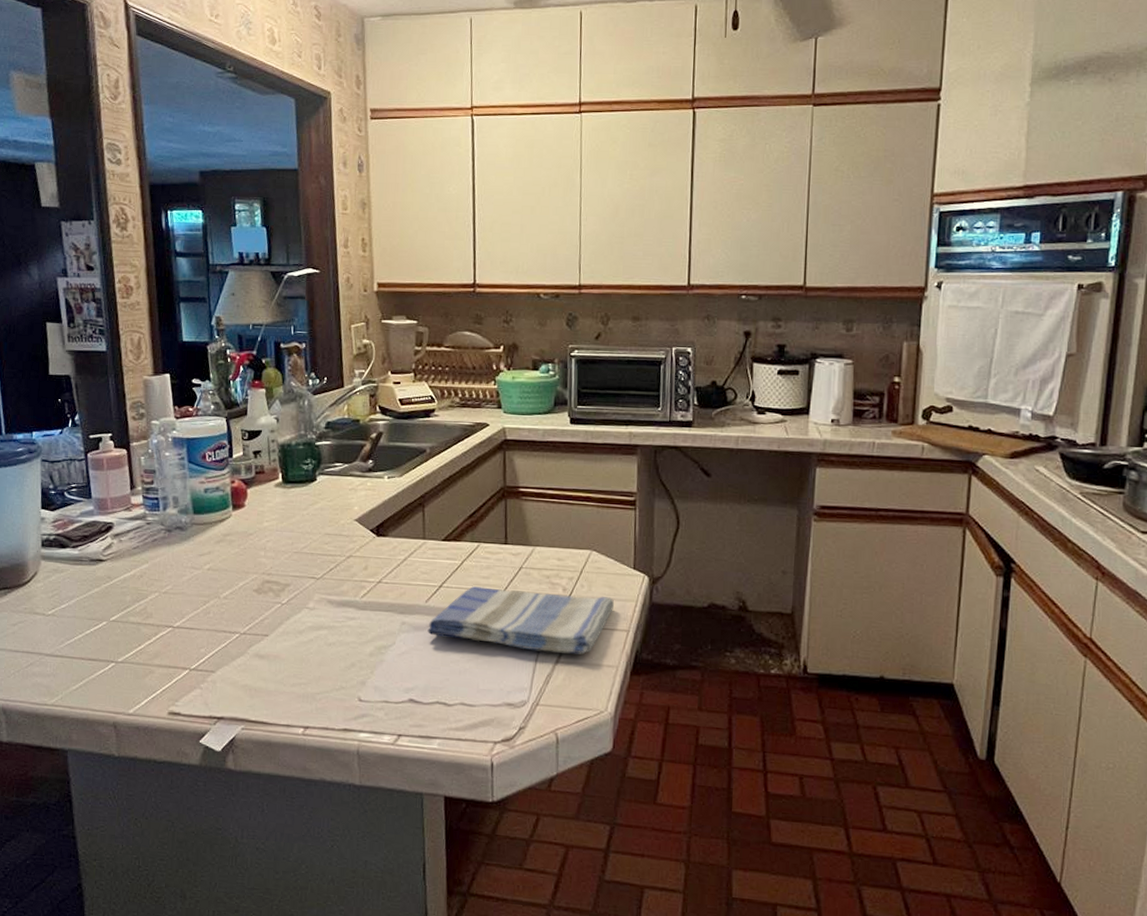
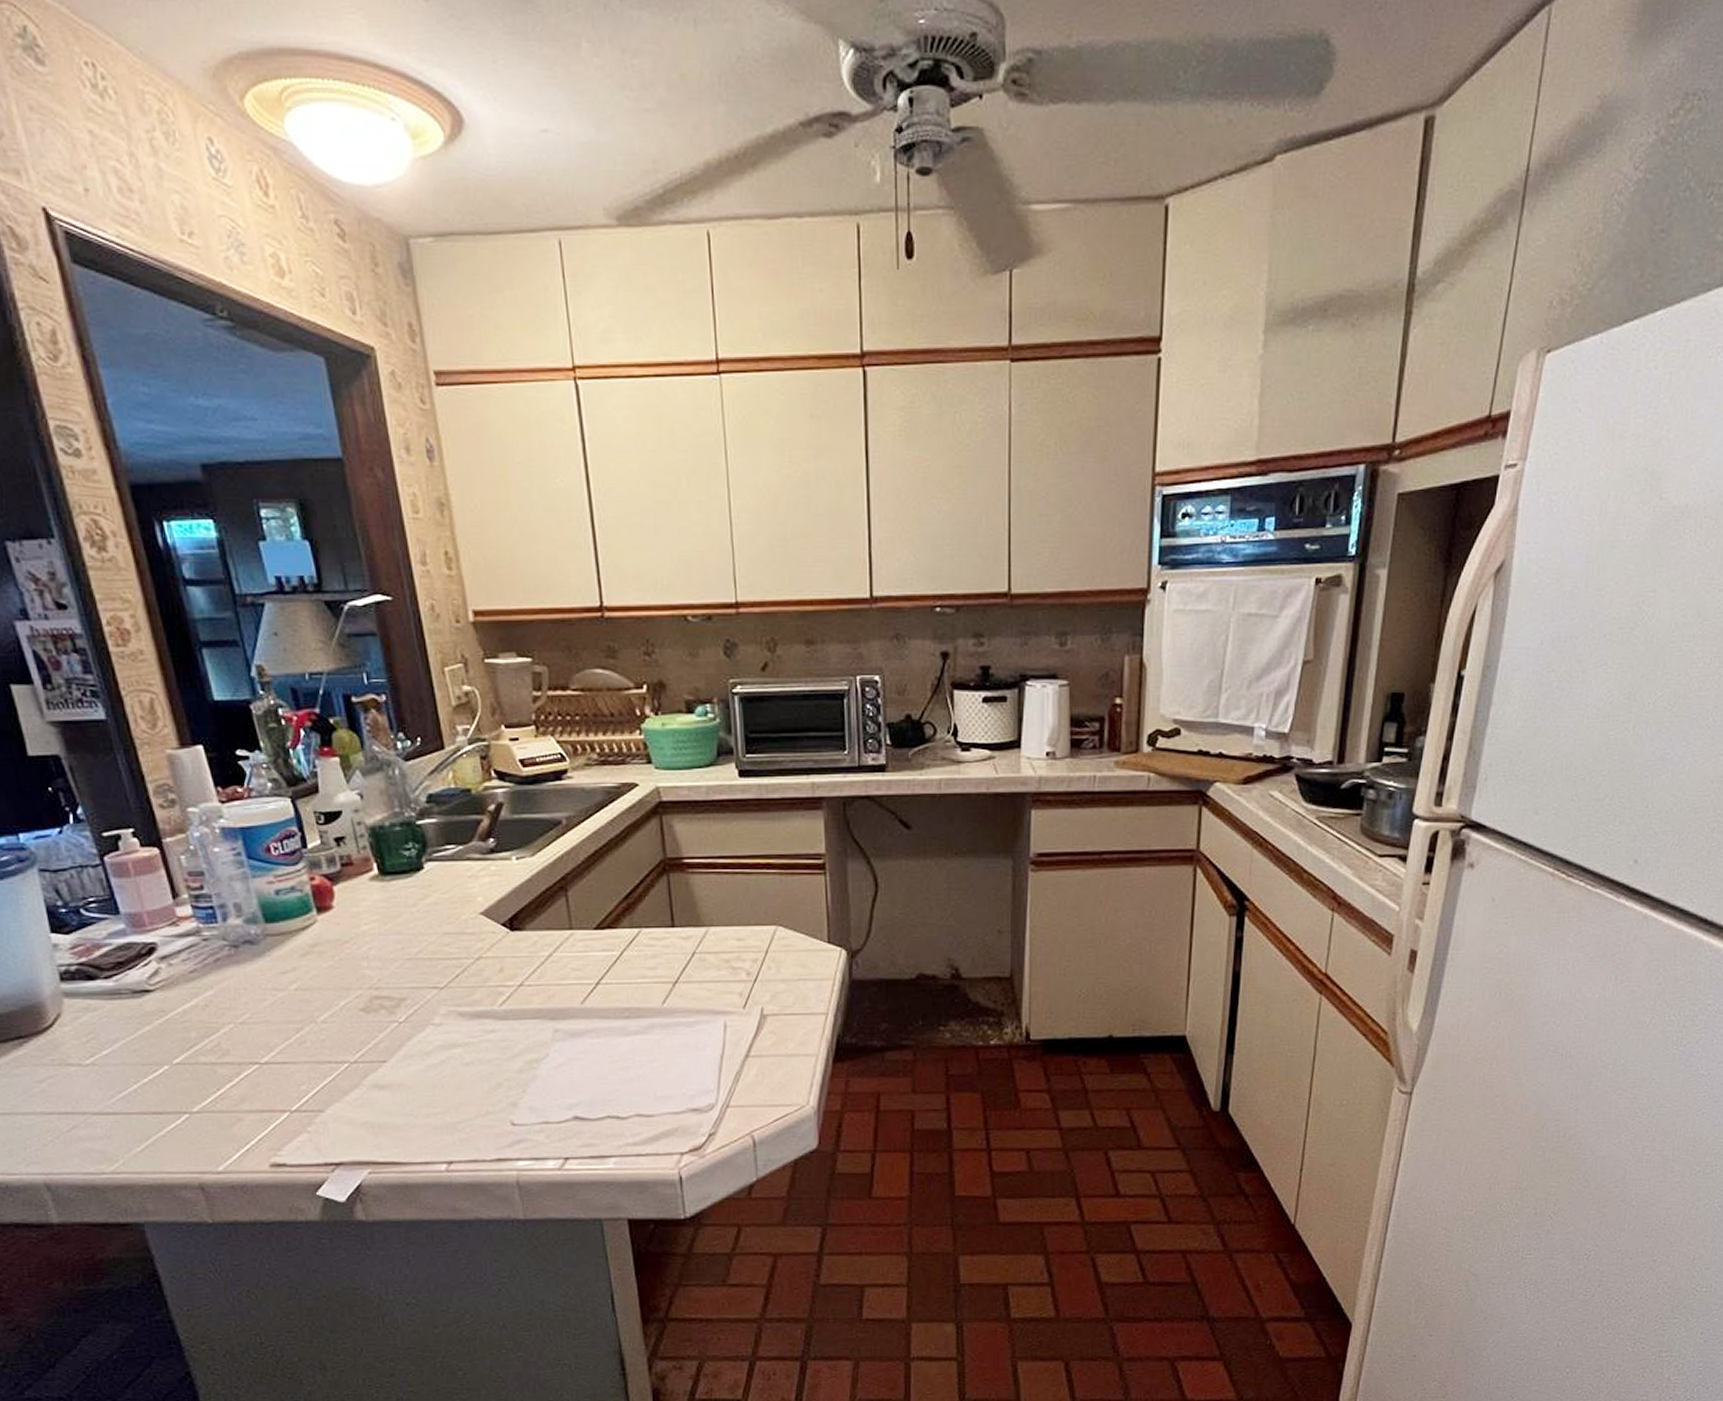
dish towel: present [427,586,614,655] -> none [587,978,808,1047]

